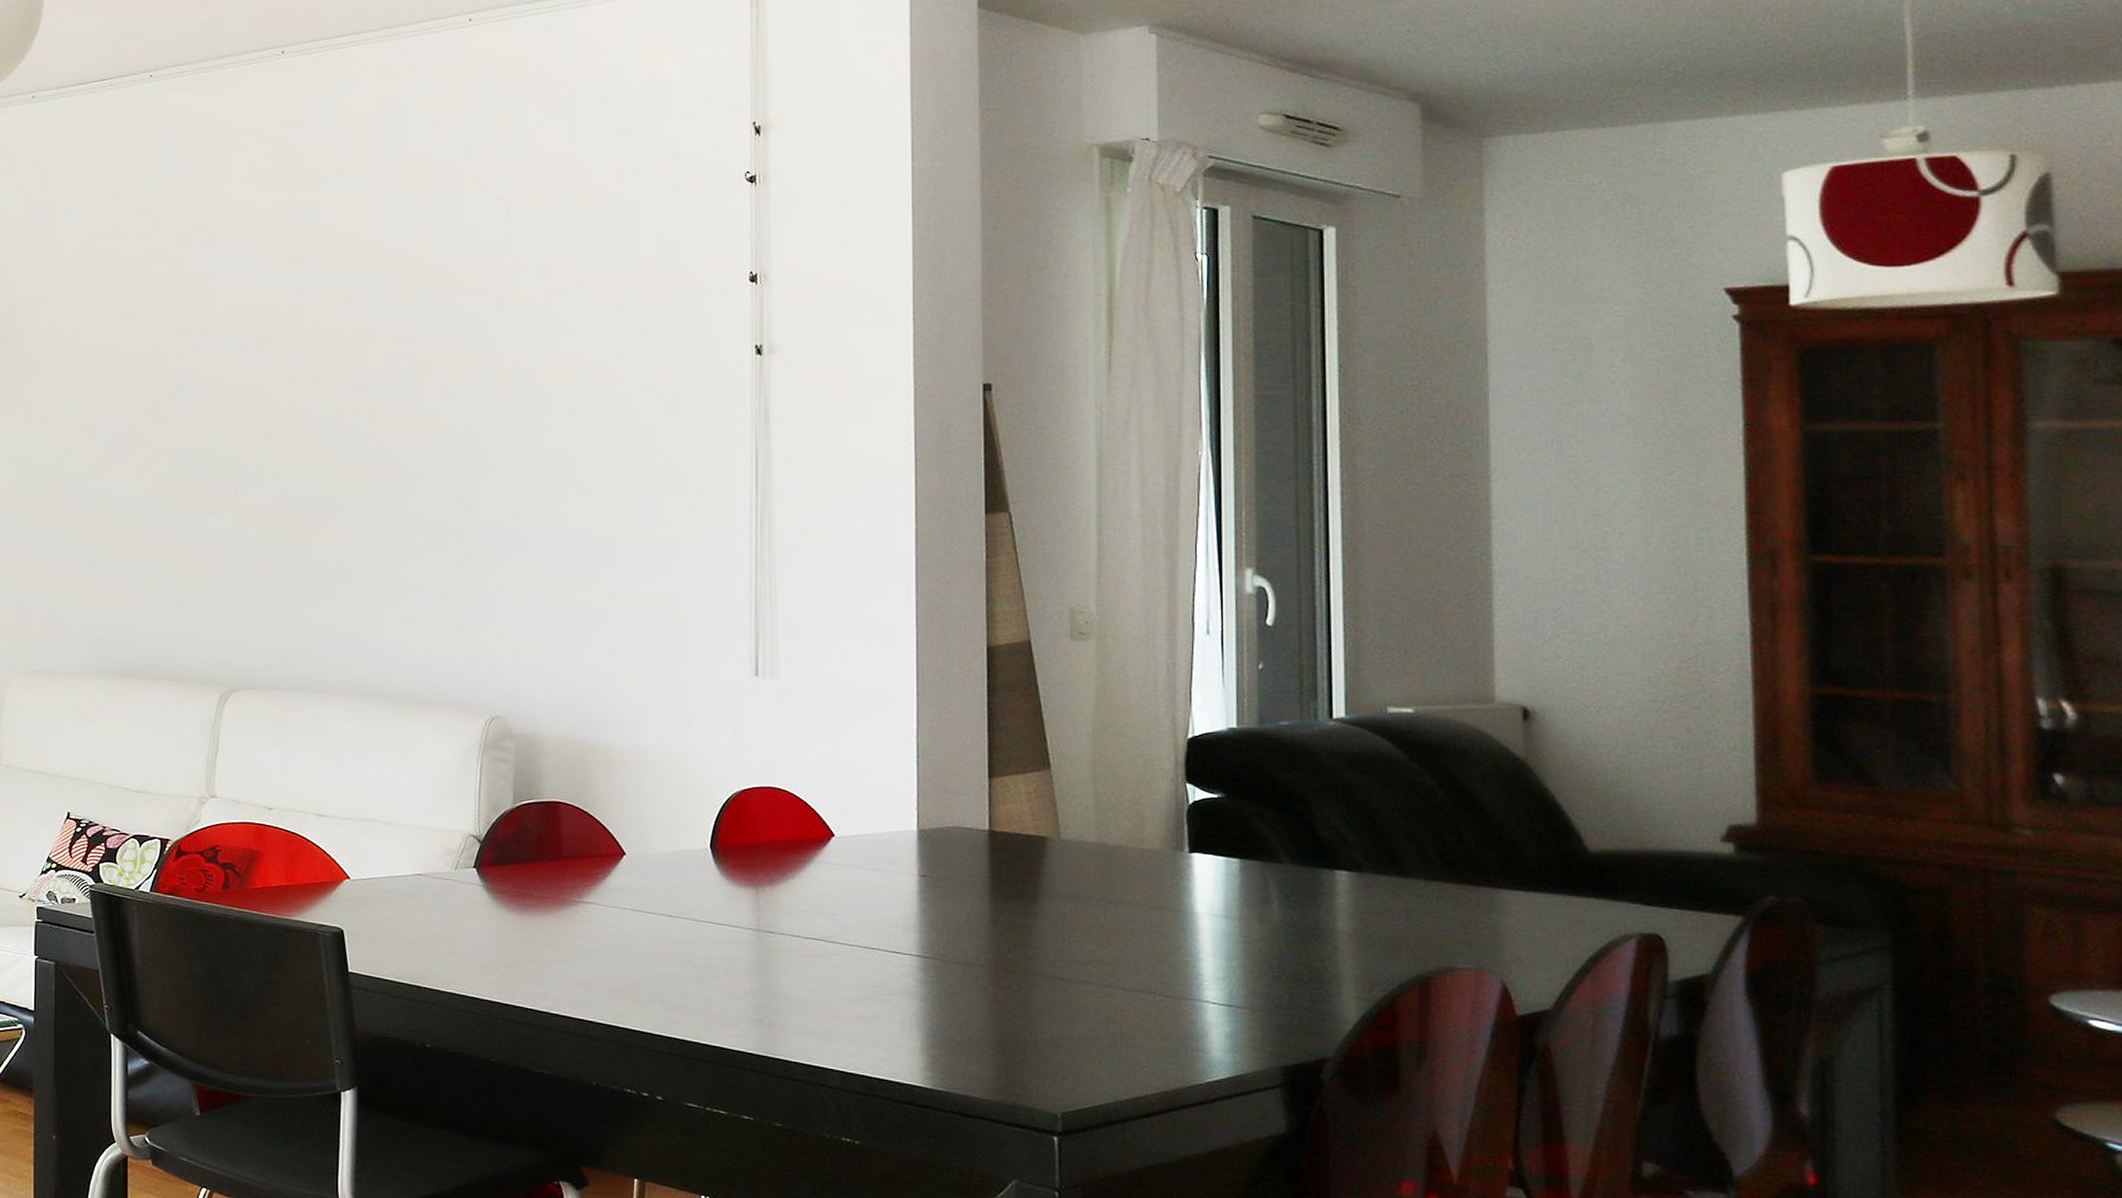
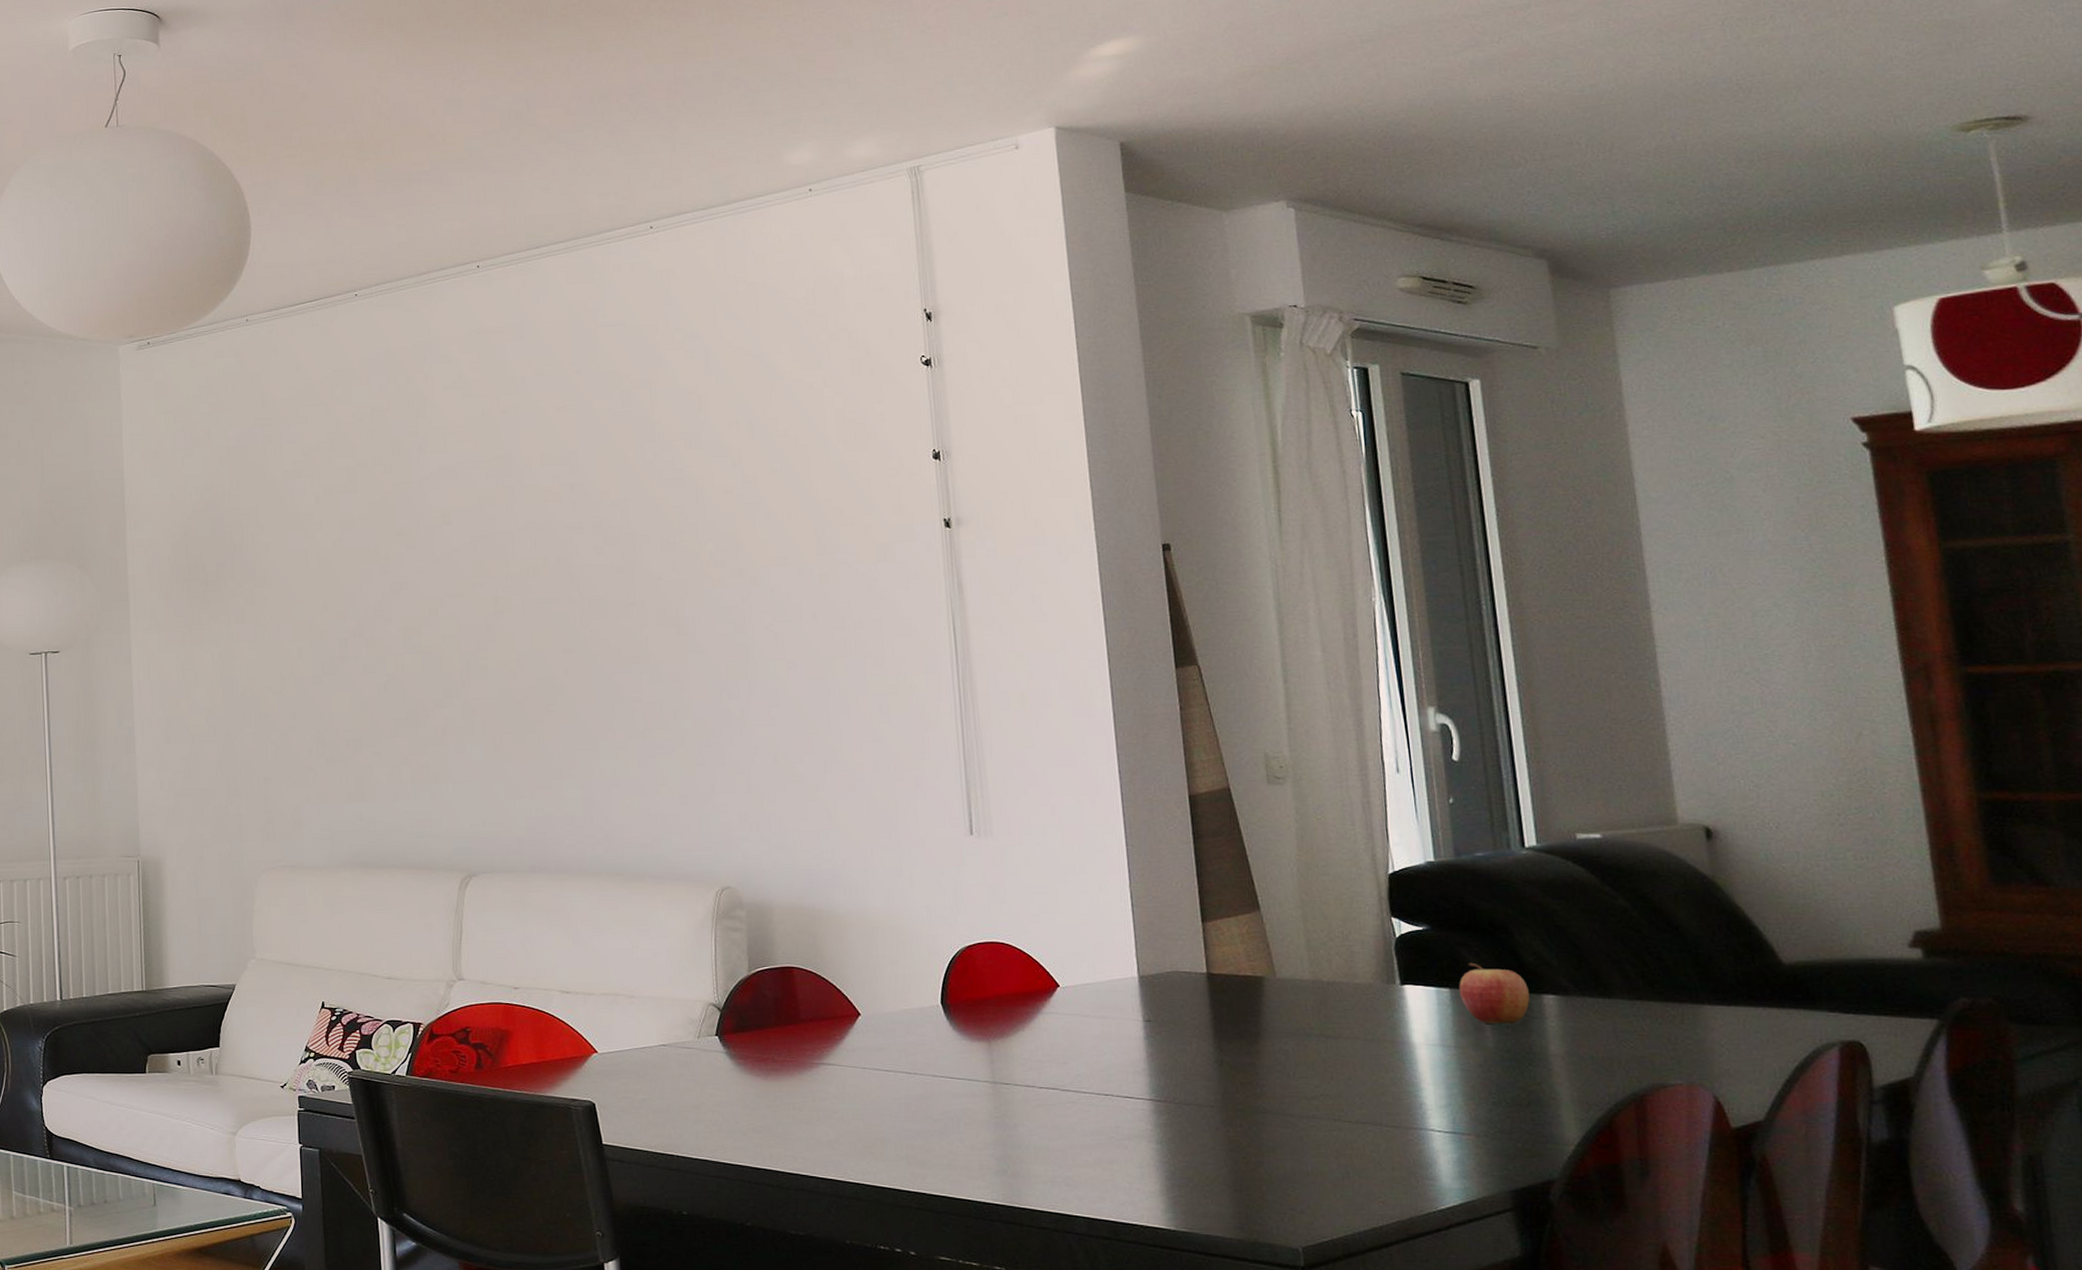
fruit: none [1249,833,1321,899] -> present [1459,962,1530,1025]

